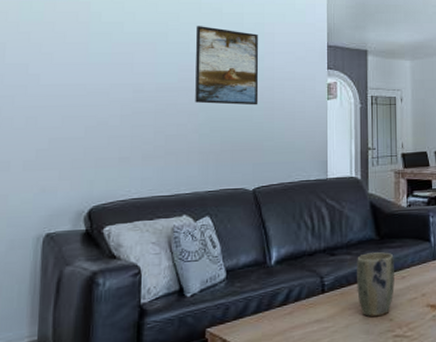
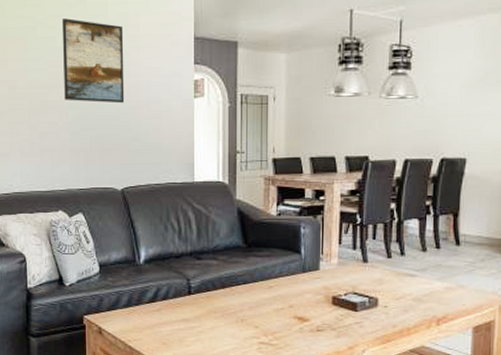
plant pot: present [357,252,395,317] -> none [223,260,261,323]

